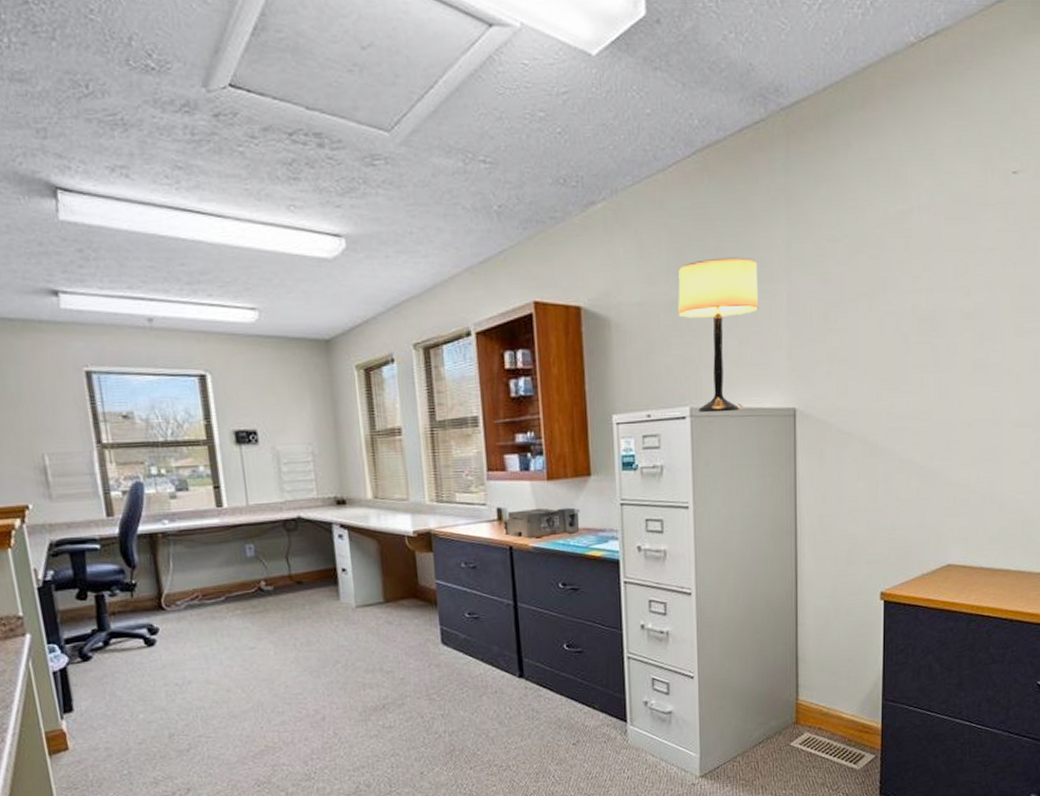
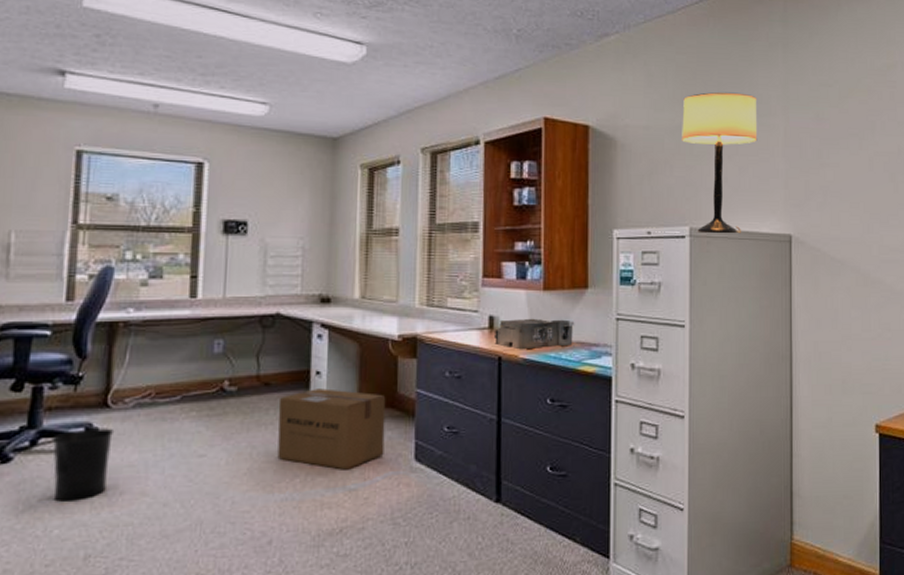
waste bin: none [121,627,176,691] -> present [51,428,115,502]
box: none [312,584,413,655] -> present [277,388,386,470]

